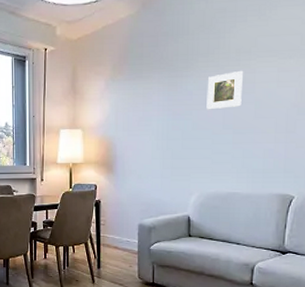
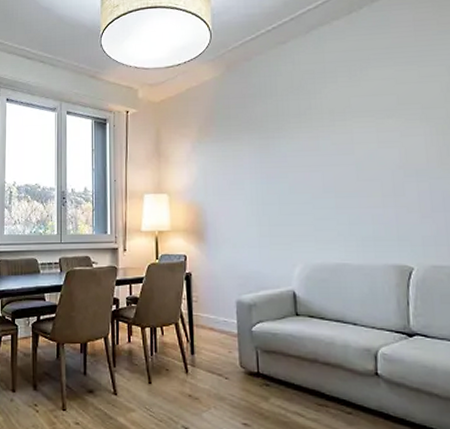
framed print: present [206,70,244,110] -> none [301,131,341,173]

